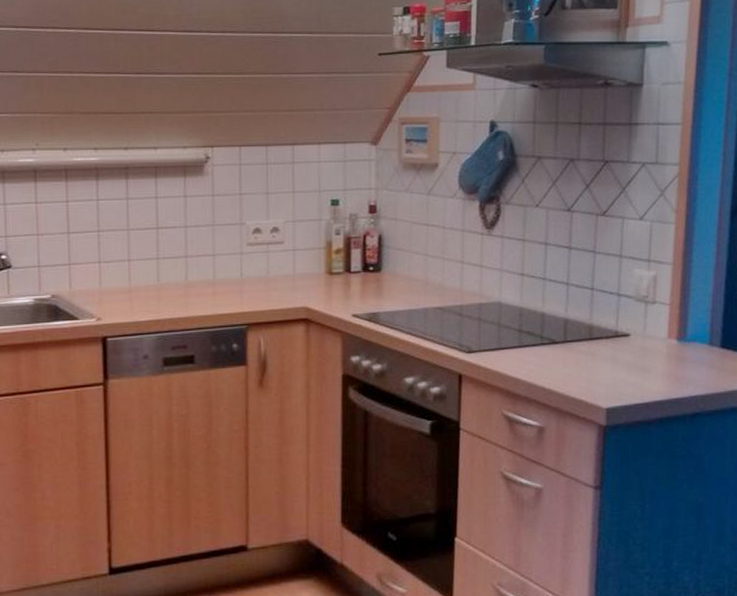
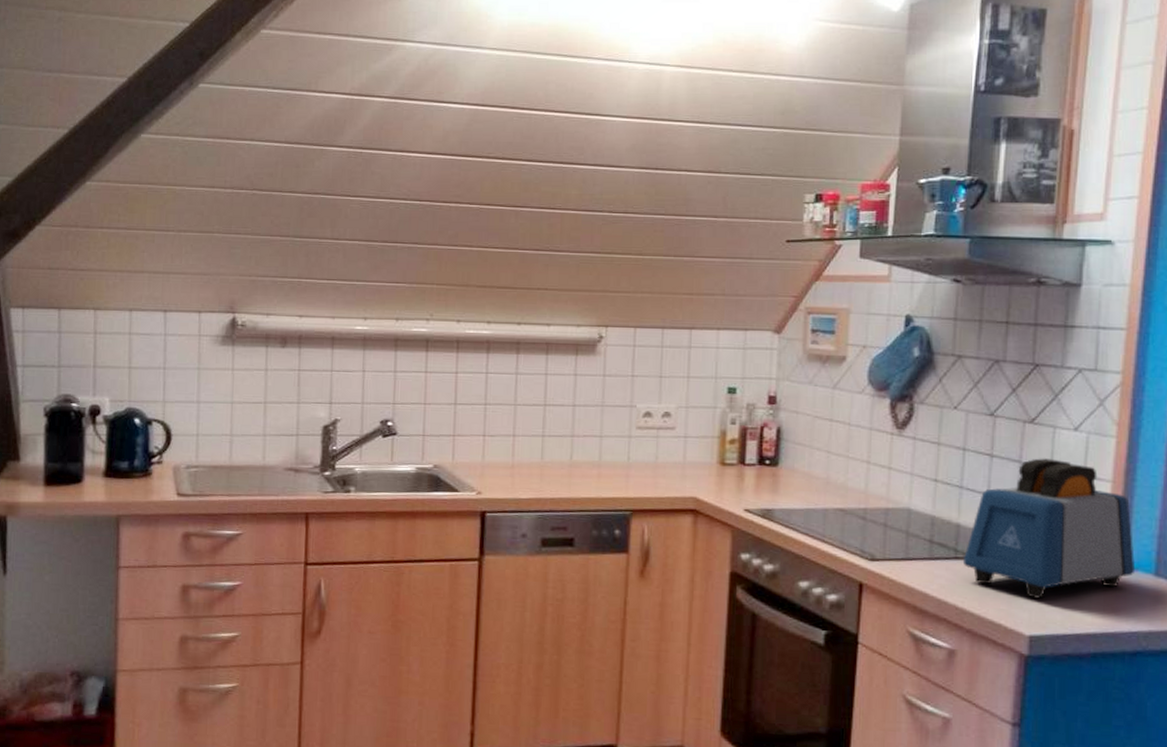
toaster: none [548,247,693,374] -> present [962,458,1136,599]

